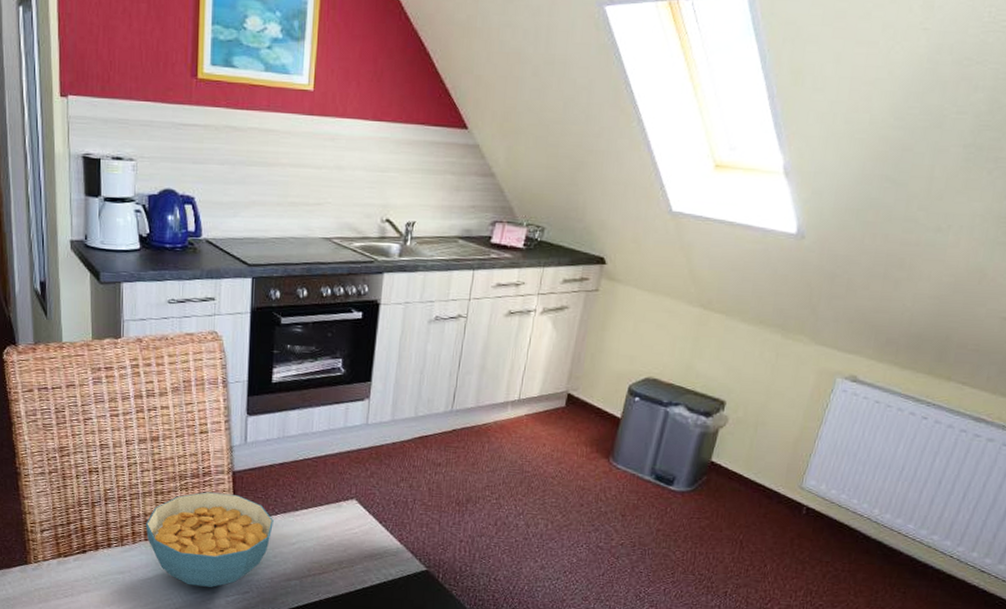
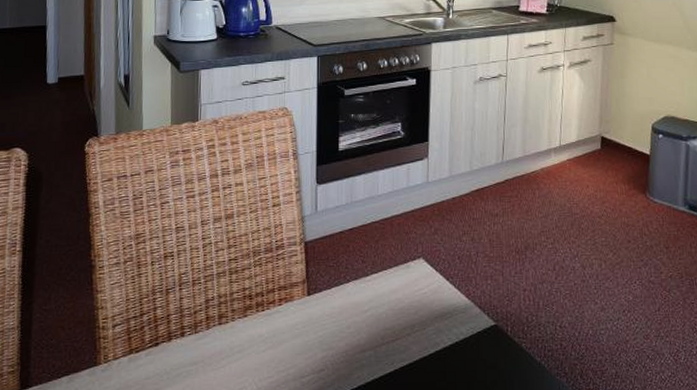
cereal bowl: present [145,492,273,587] -> none [219,265,345,369]

